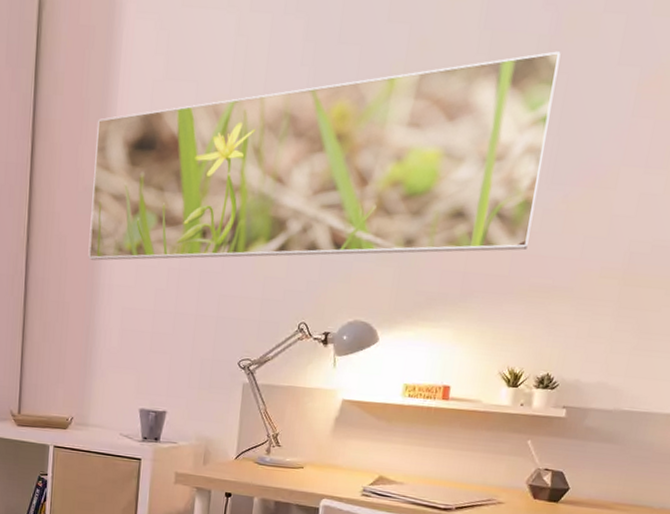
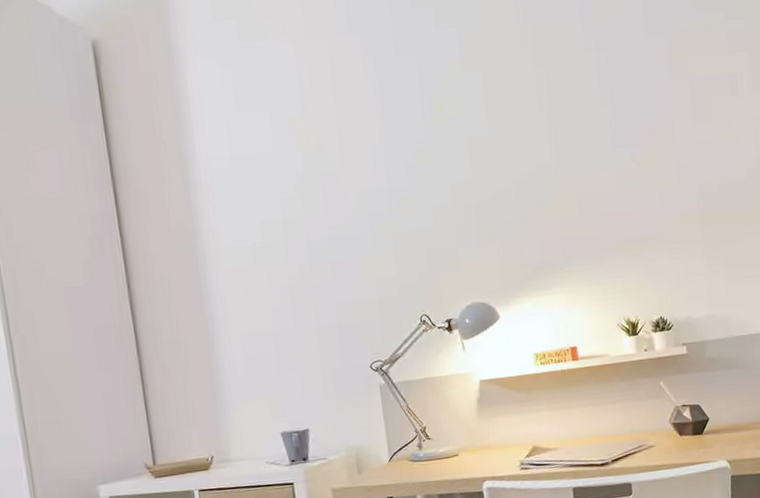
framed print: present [88,51,561,261] -> none [177,32,612,295]

